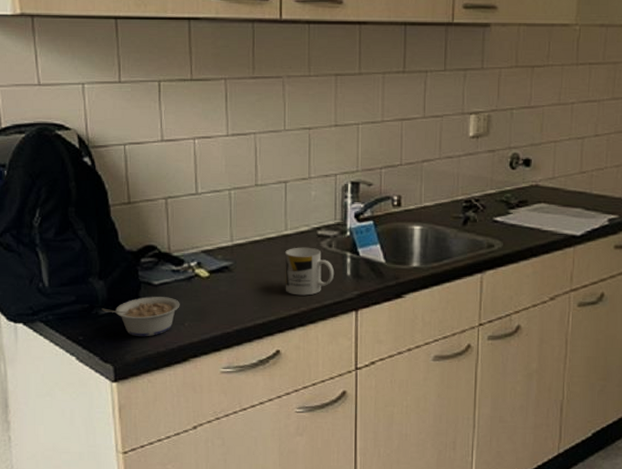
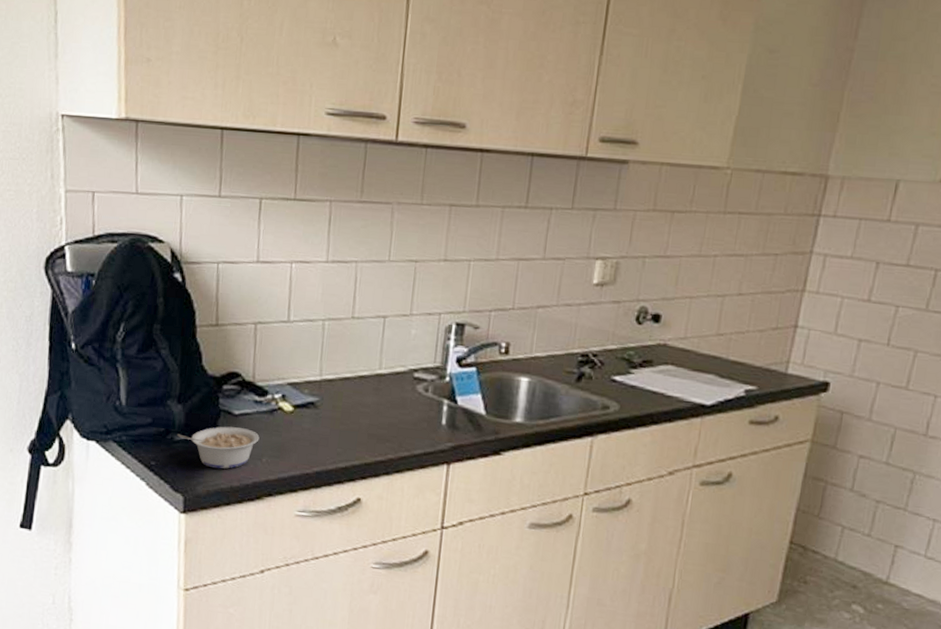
mug: present [285,247,335,296] -> none [373,388,429,443]

